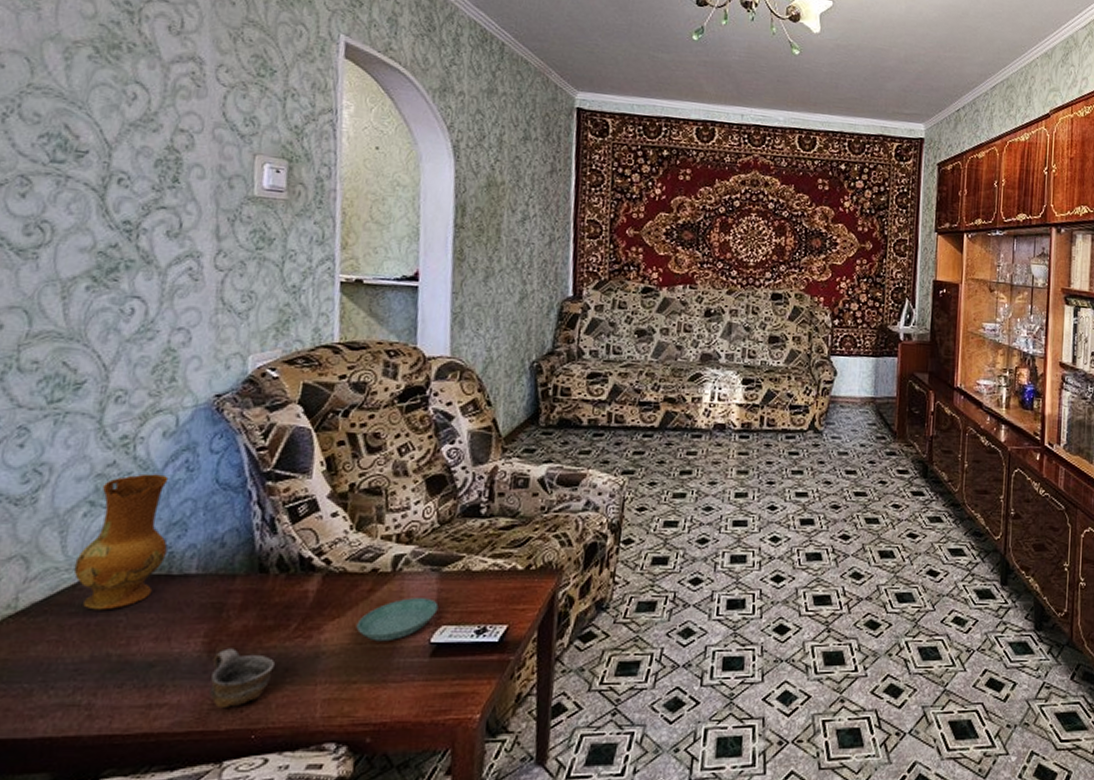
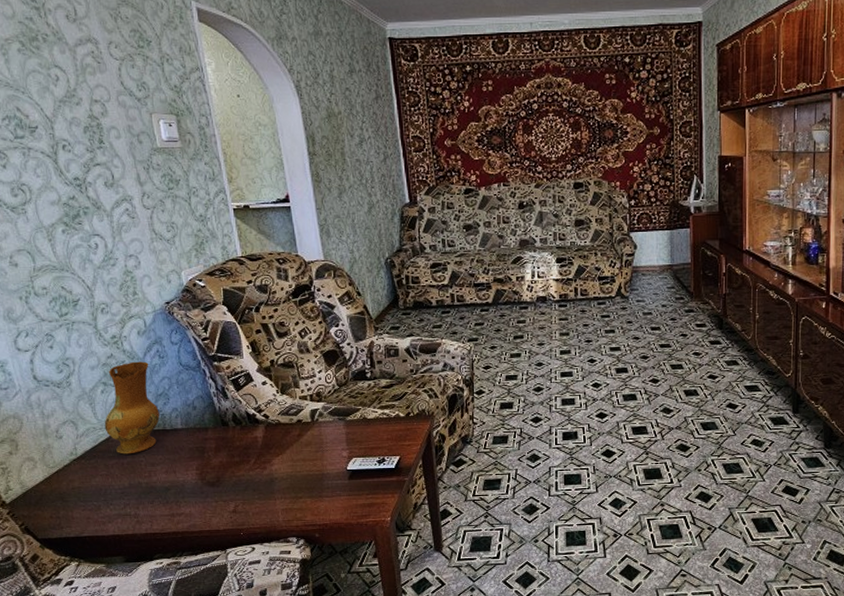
cup: present [209,648,276,709] -> none [205,477,247,516]
saucer: present [356,598,439,642] -> none [294,439,348,470]

